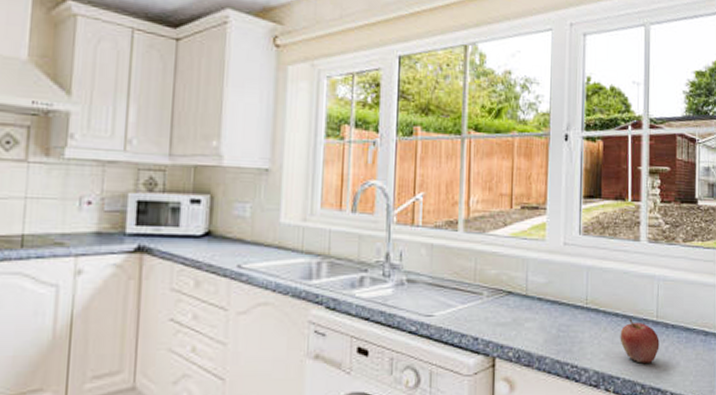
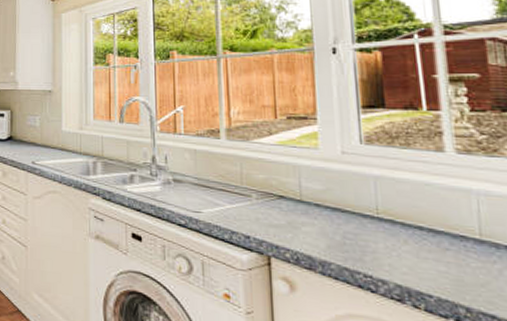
fruit: present [620,319,660,363] -> none [427,233,489,285]

